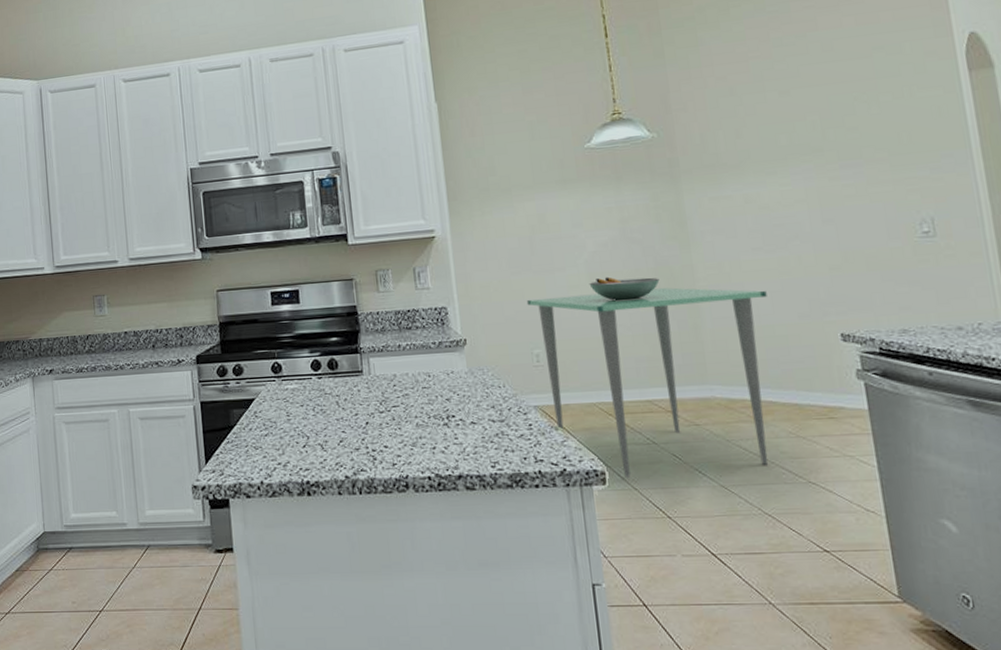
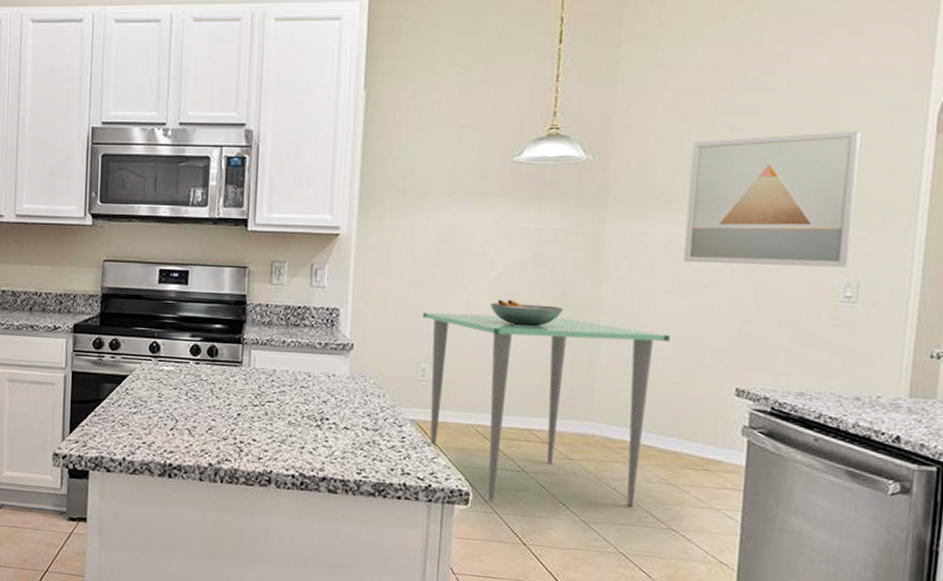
wall art: none [747,78,918,220] -> present [683,130,861,268]

